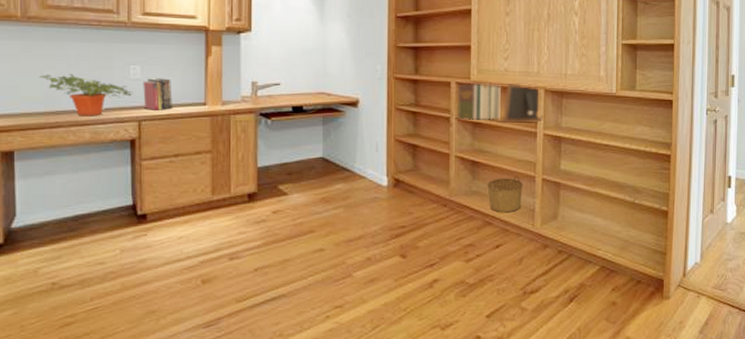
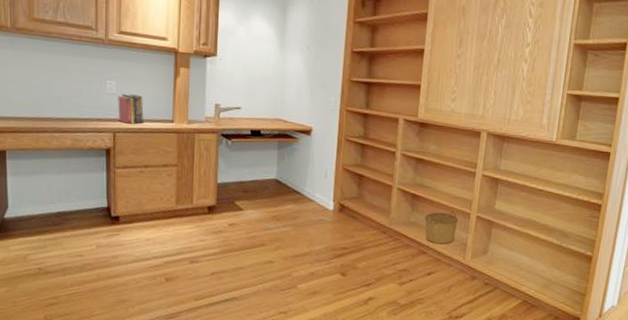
potted plant: present [39,74,133,116] -> none [27,82,109,125]
books: present [458,82,501,121] -> none [403,120,446,158]
picture frame: present [503,82,543,124] -> none [445,123,483,164]

